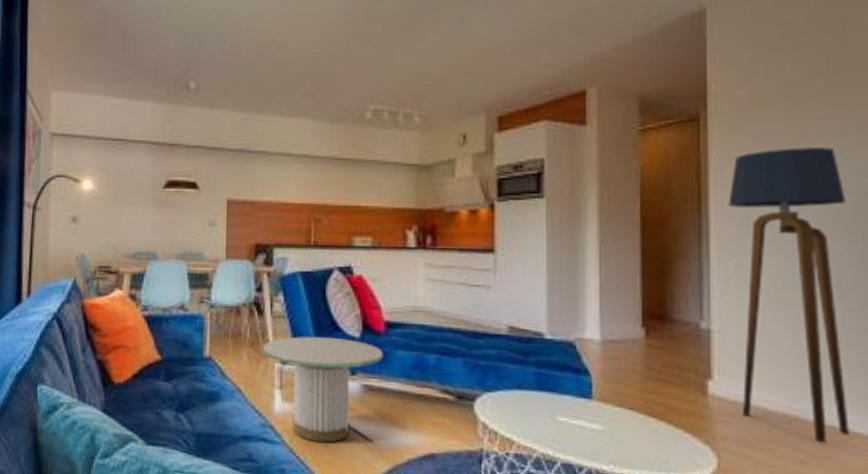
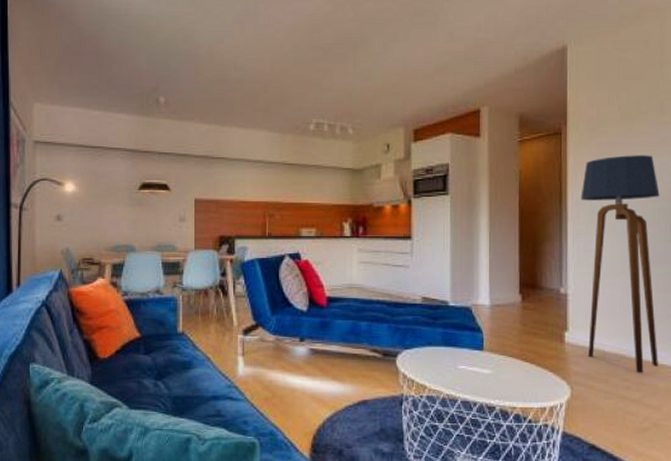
side table: present [262,336,383,443] -> none [227,311,325,397]

